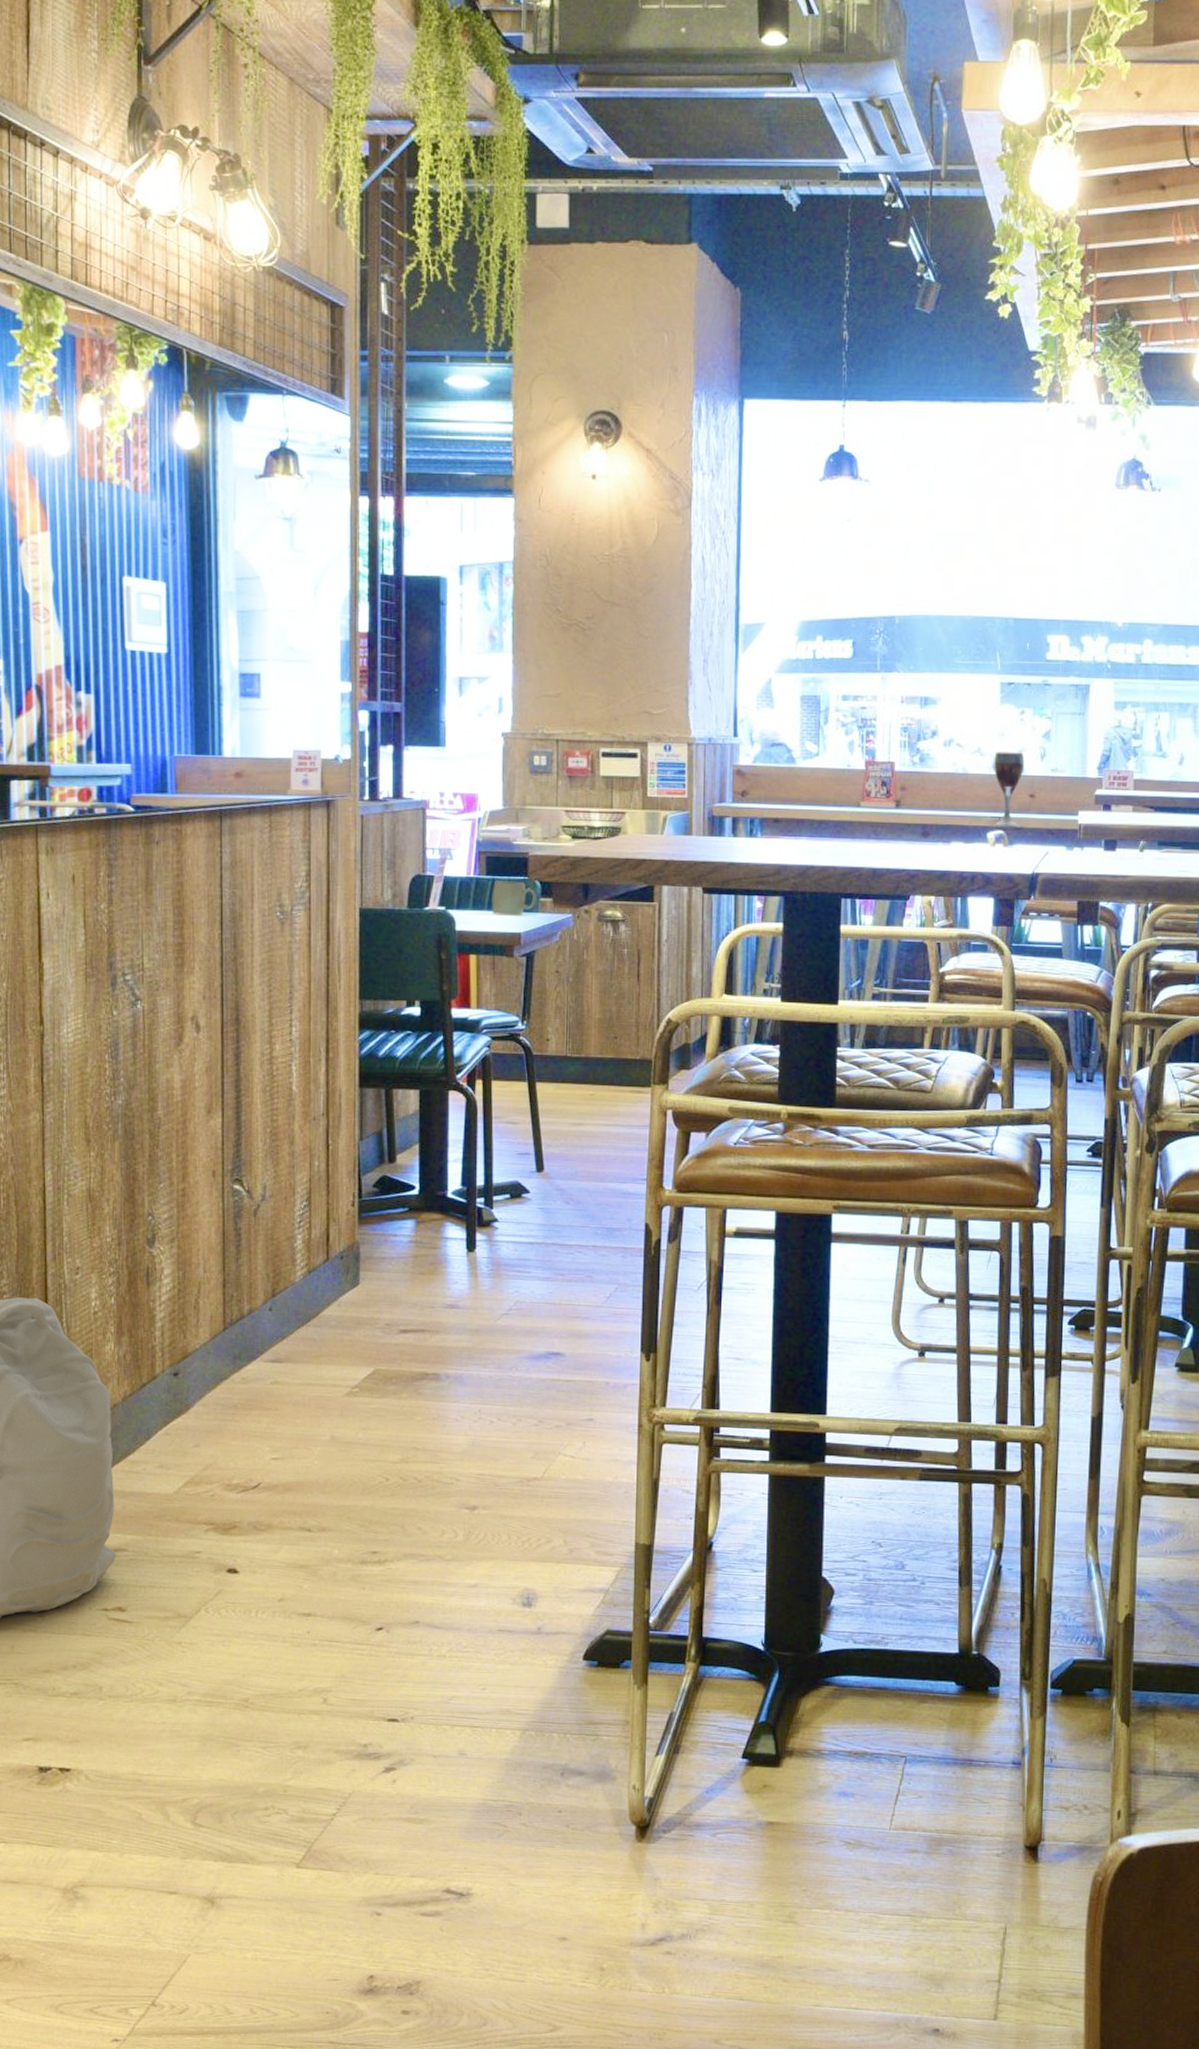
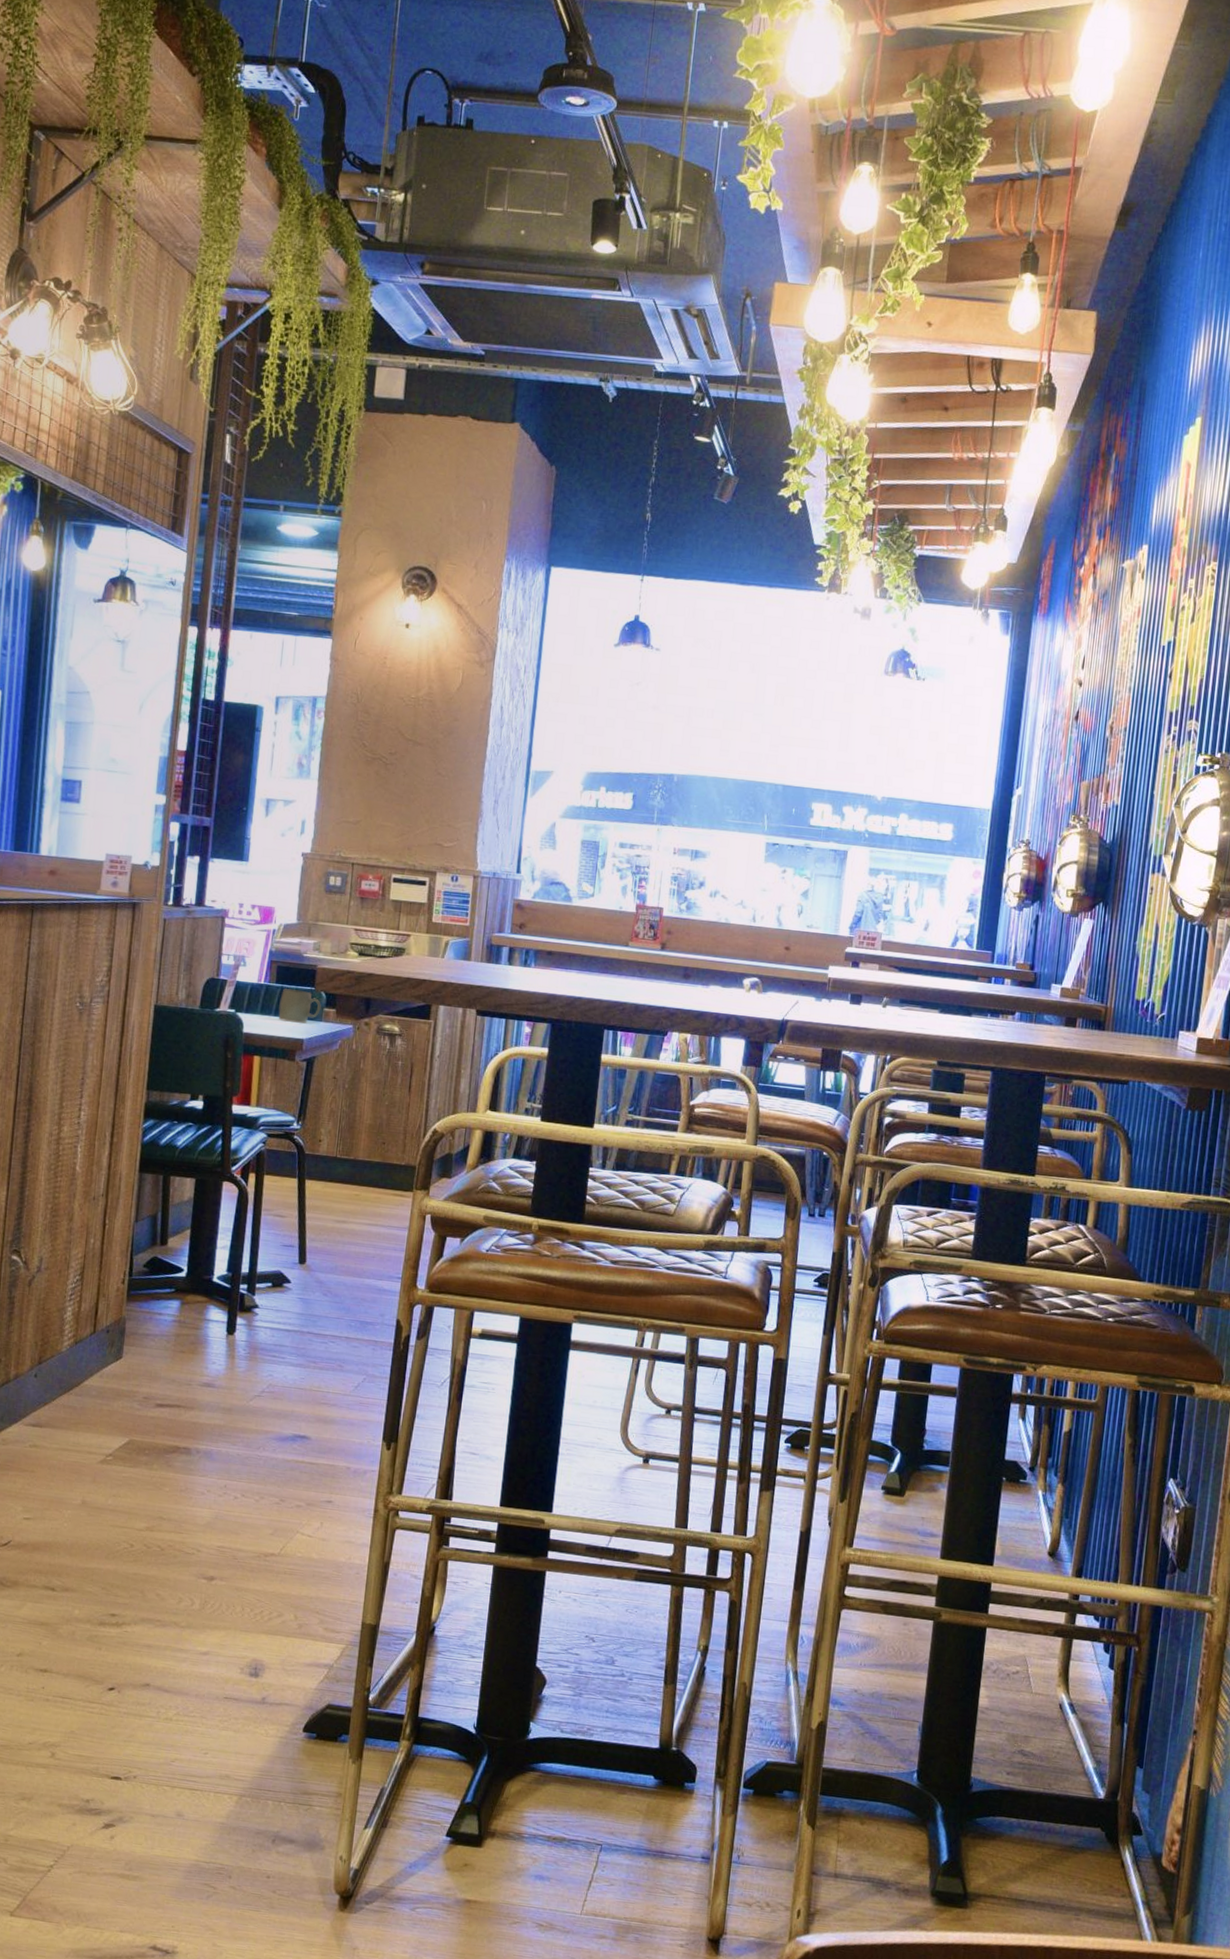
cup: present [992,752,1025,829] -> none [748,905,783,978]

